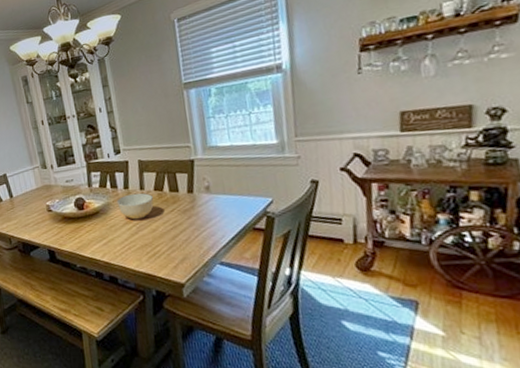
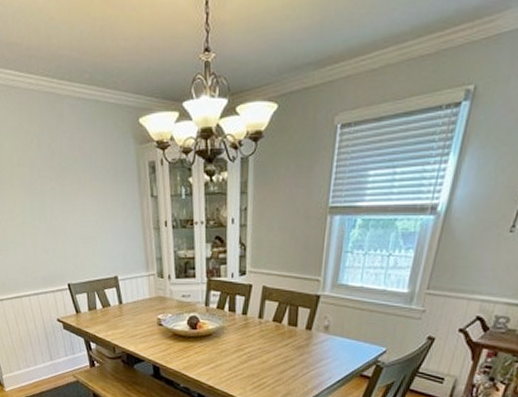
bowl: present [116,192,154,220] -> none [232,320,271,349]

